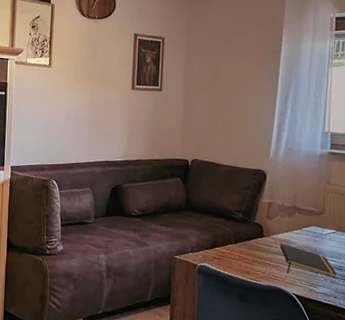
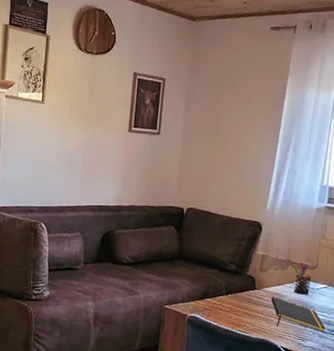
pen holder: none [301,208,319,241] -> present [294,262,312,295]

